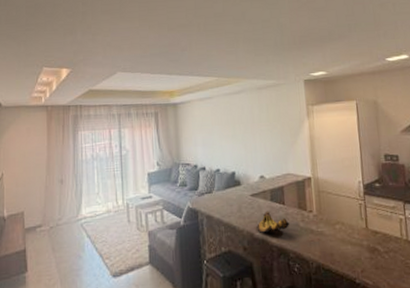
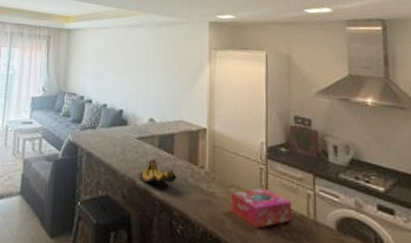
tissue box: none [337,220,389,255] -> present [230,187,292,228]

